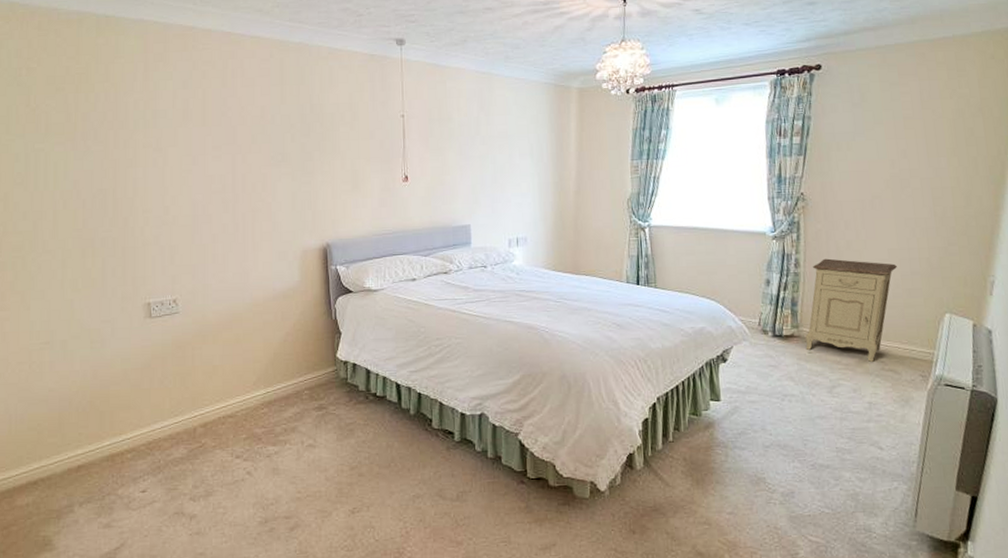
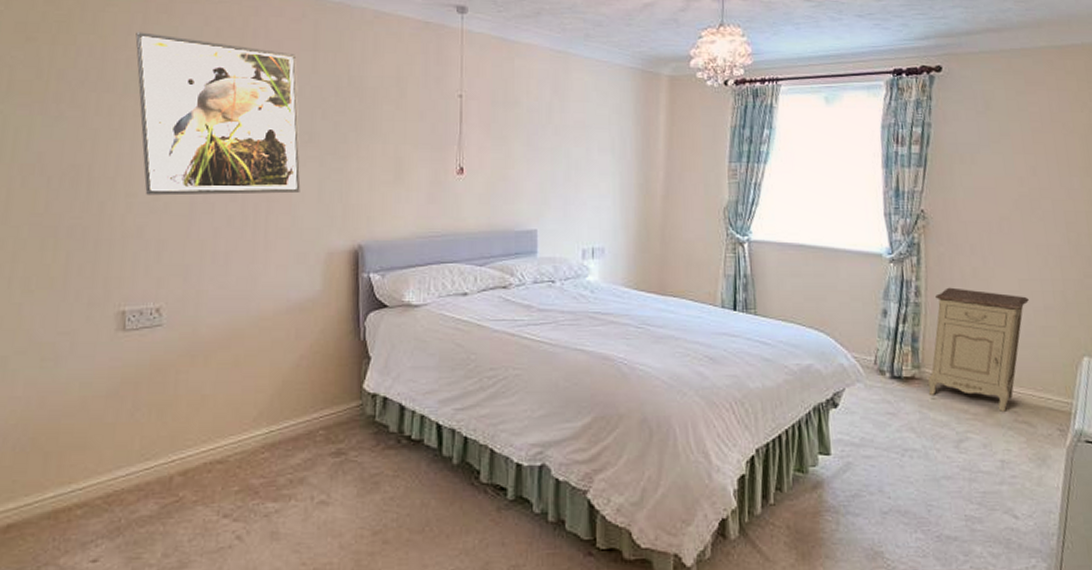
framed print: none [140,78,278,211] -> present [135,32,301,196]

